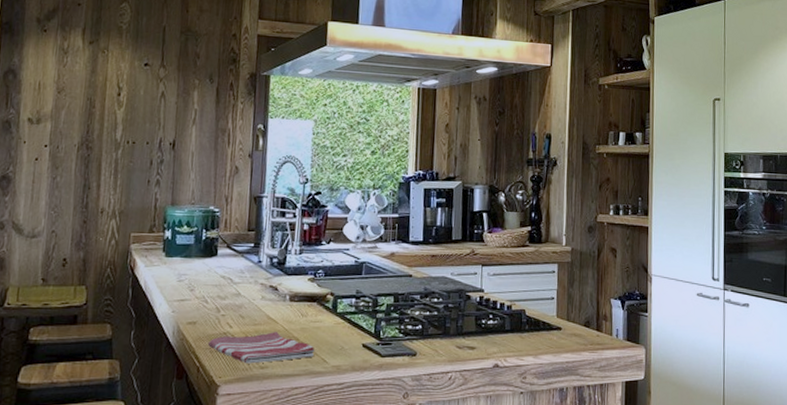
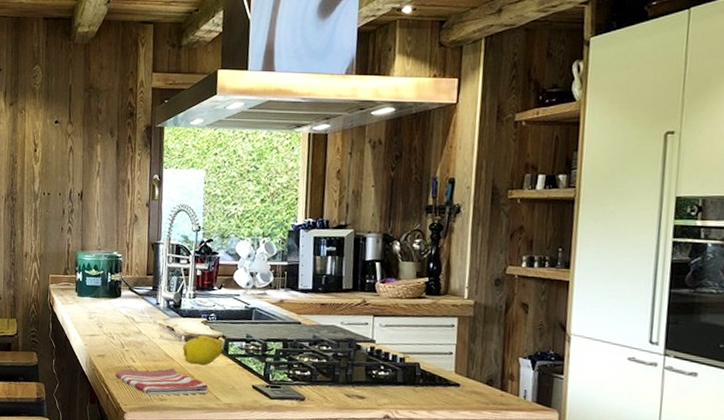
fruit: none [286,293,332,326] -> present [182,335,224,366]

